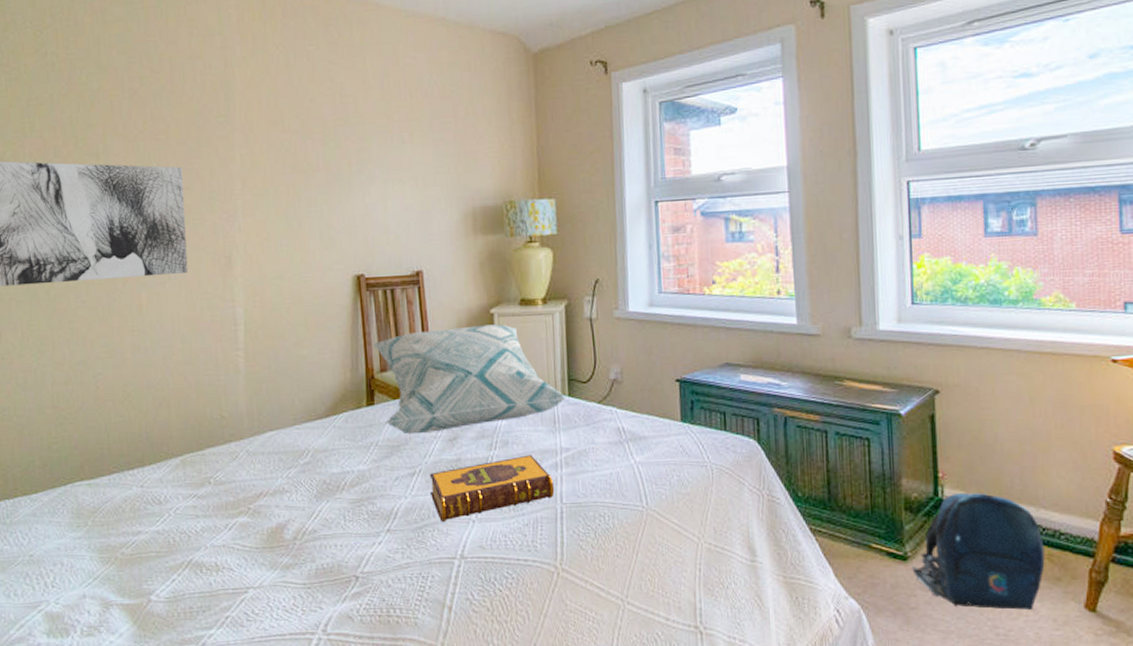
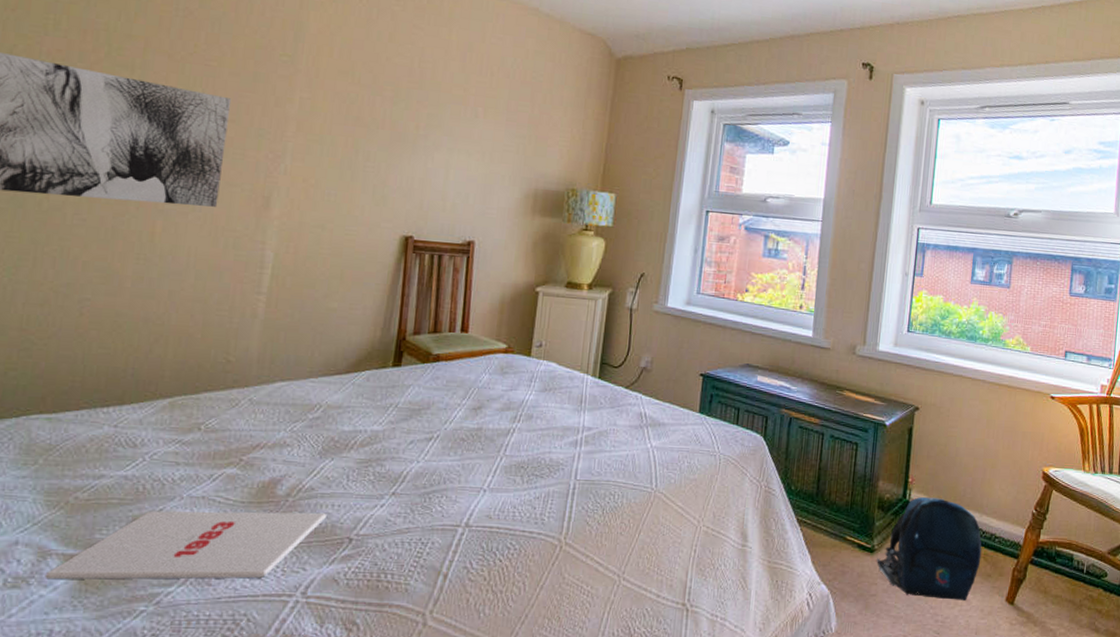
magazine: none [111,554,332,627] -> present [44,510,326,580]
decorative pillow: present [373,324,567,435] -> none [409,299,597,400]
hardback book: present [429,454,555,522] -> none [445,430,572,489]

